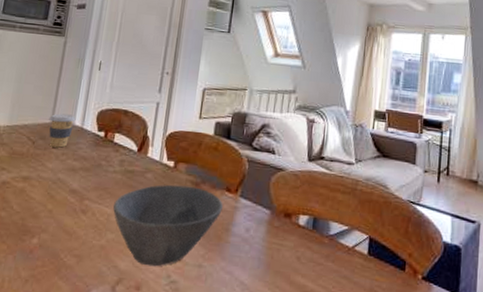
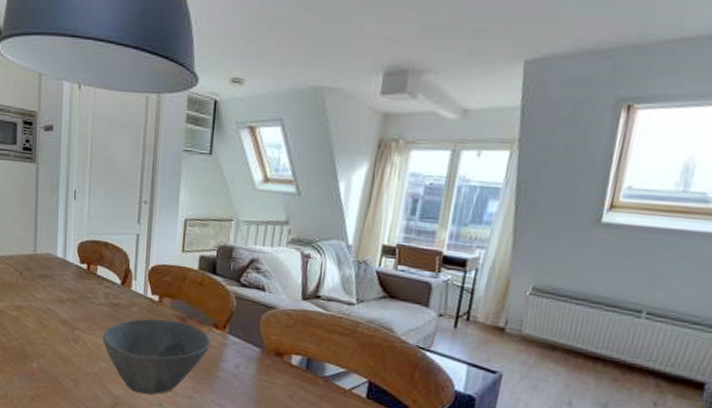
coffee cup: present [49,113,76,148] -> none [32,245,58,279]

